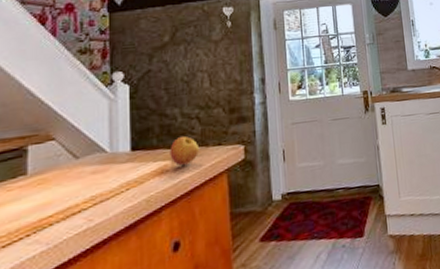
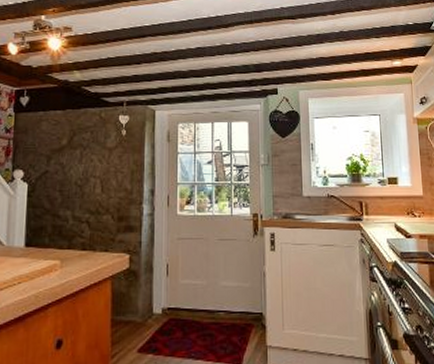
apple: present [170,135,200,166] -> none [59,238,88,268]

